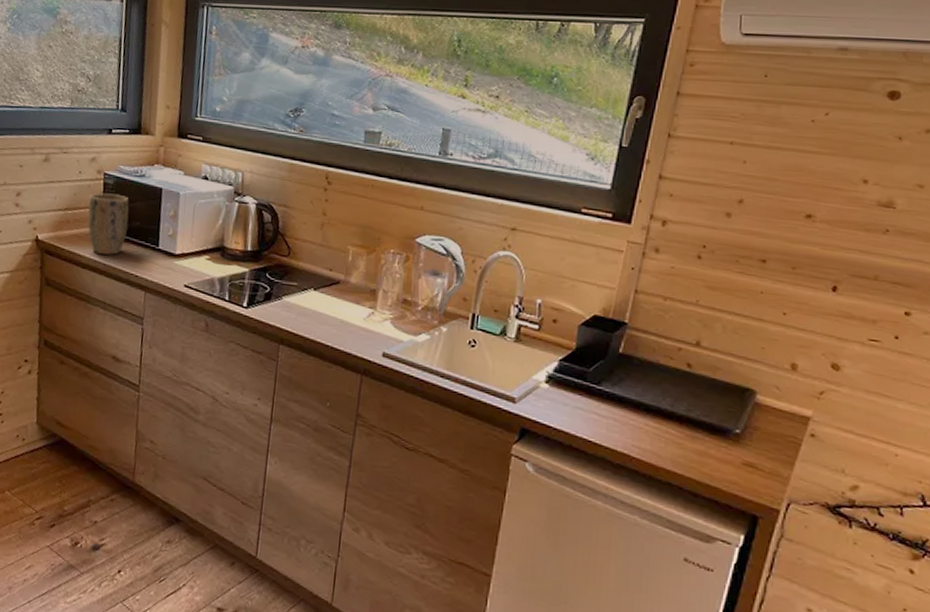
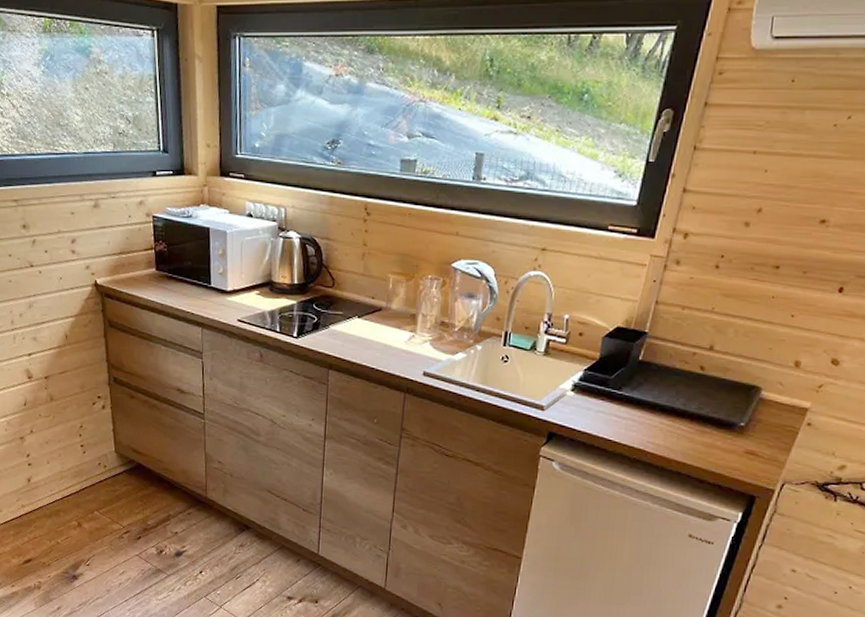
plant pot: present [88,193,129,255] -> none [141,235,180,295]

